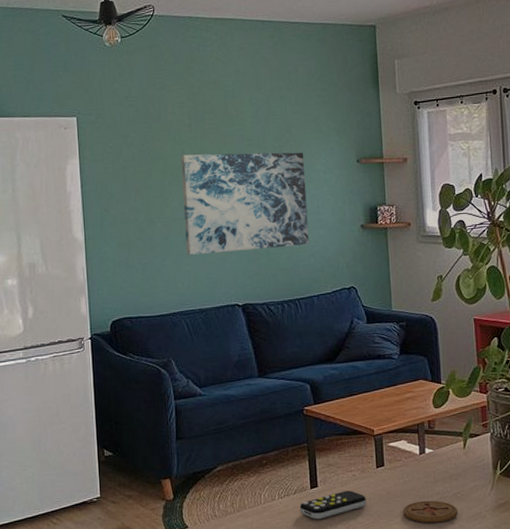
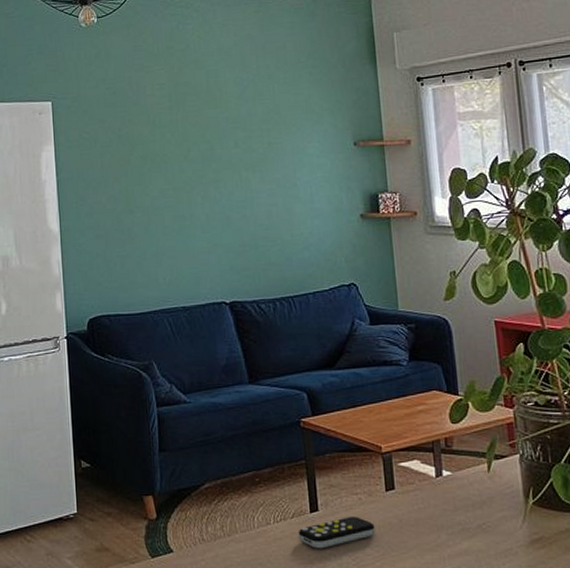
wall art: present [180,152,309,255] -> none [160,135,303,247]
coaster: present [403,500,458,523] -> none [418,531,484,559]

